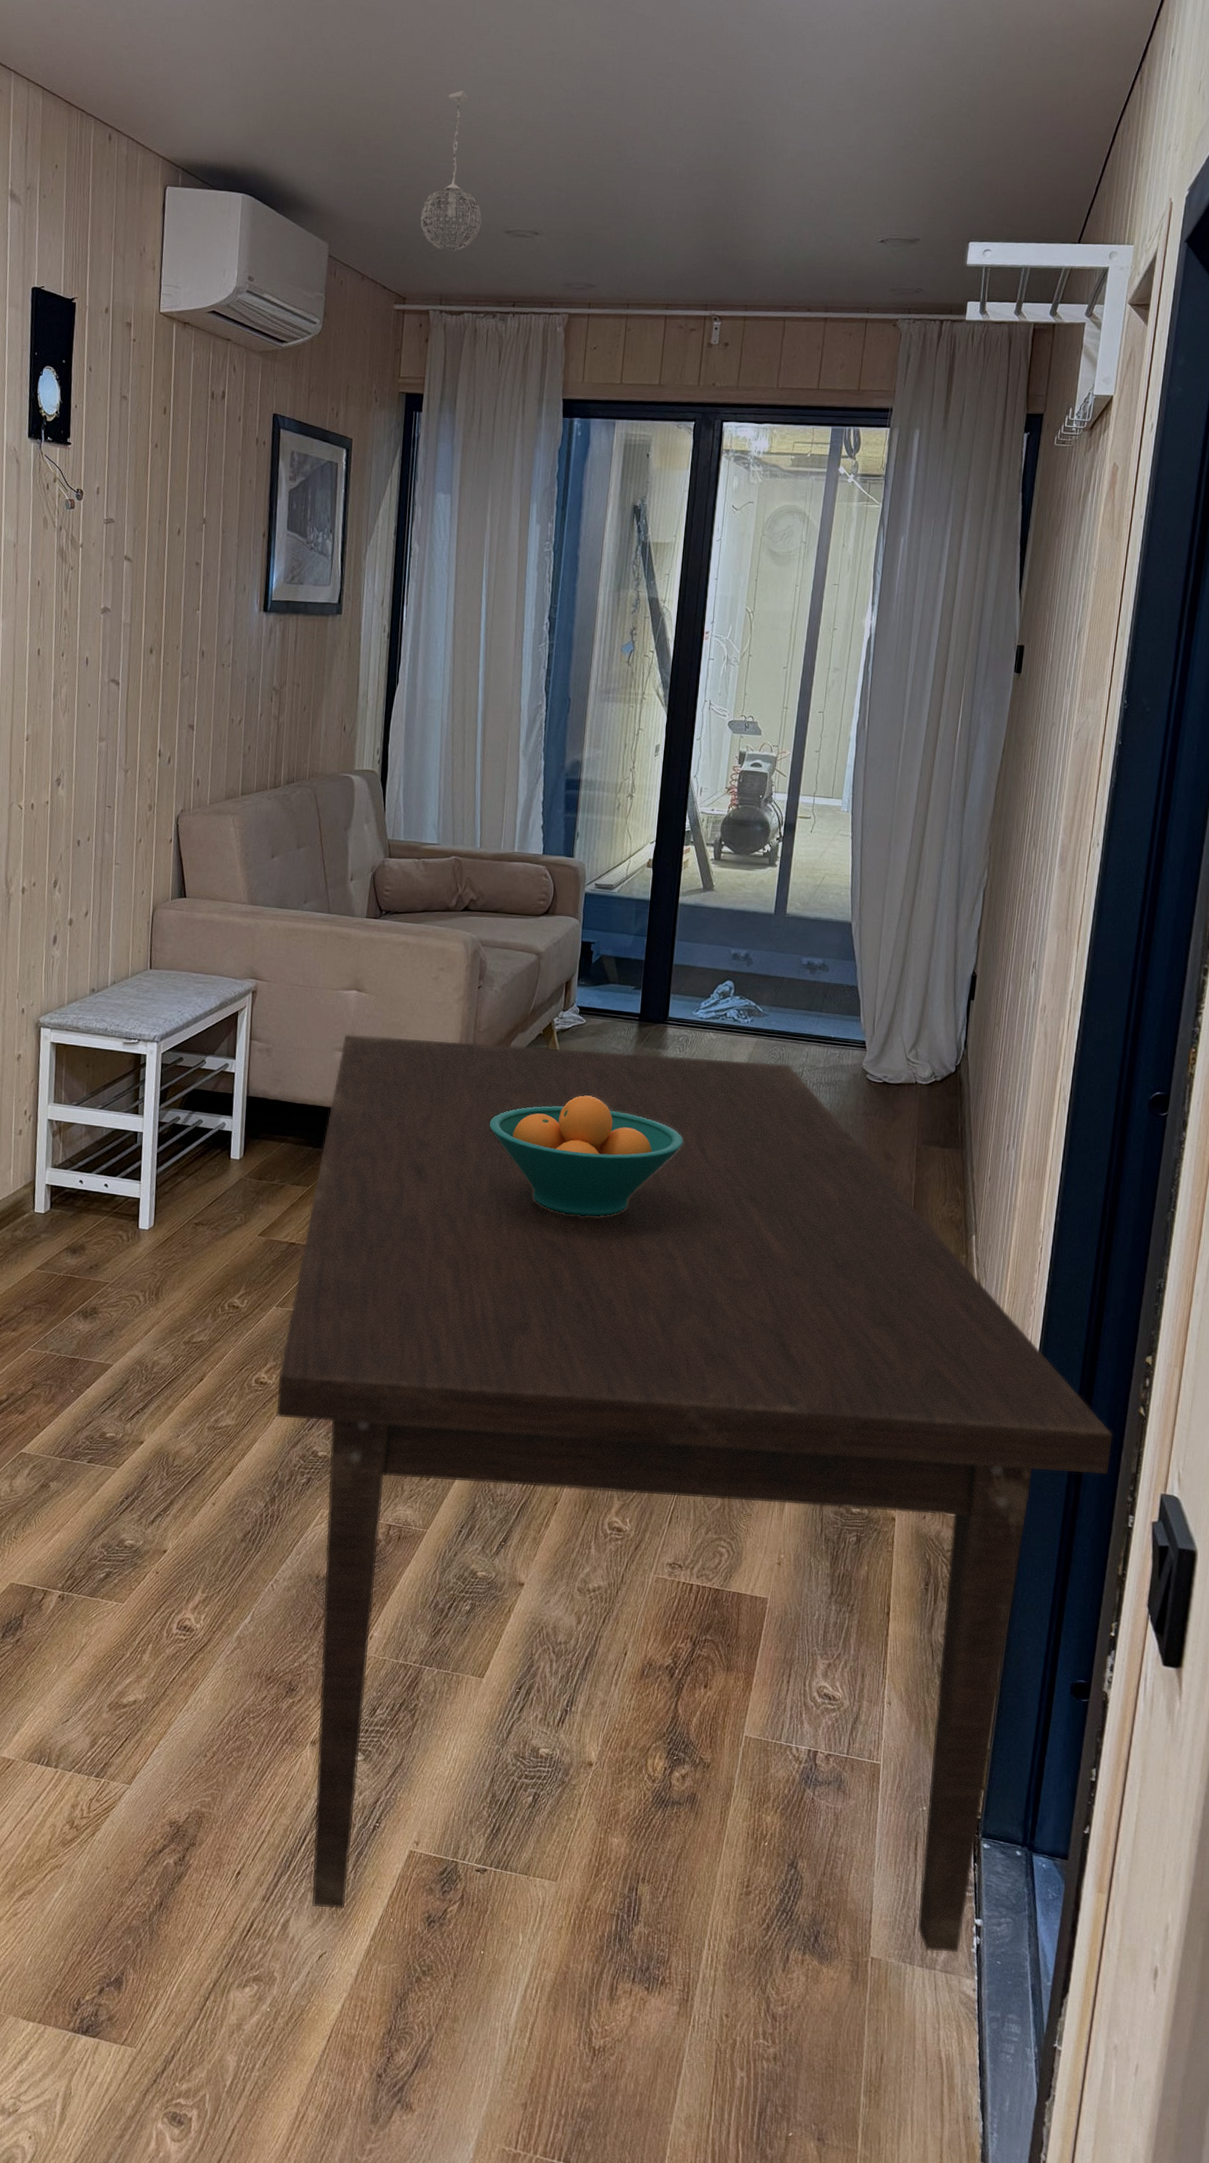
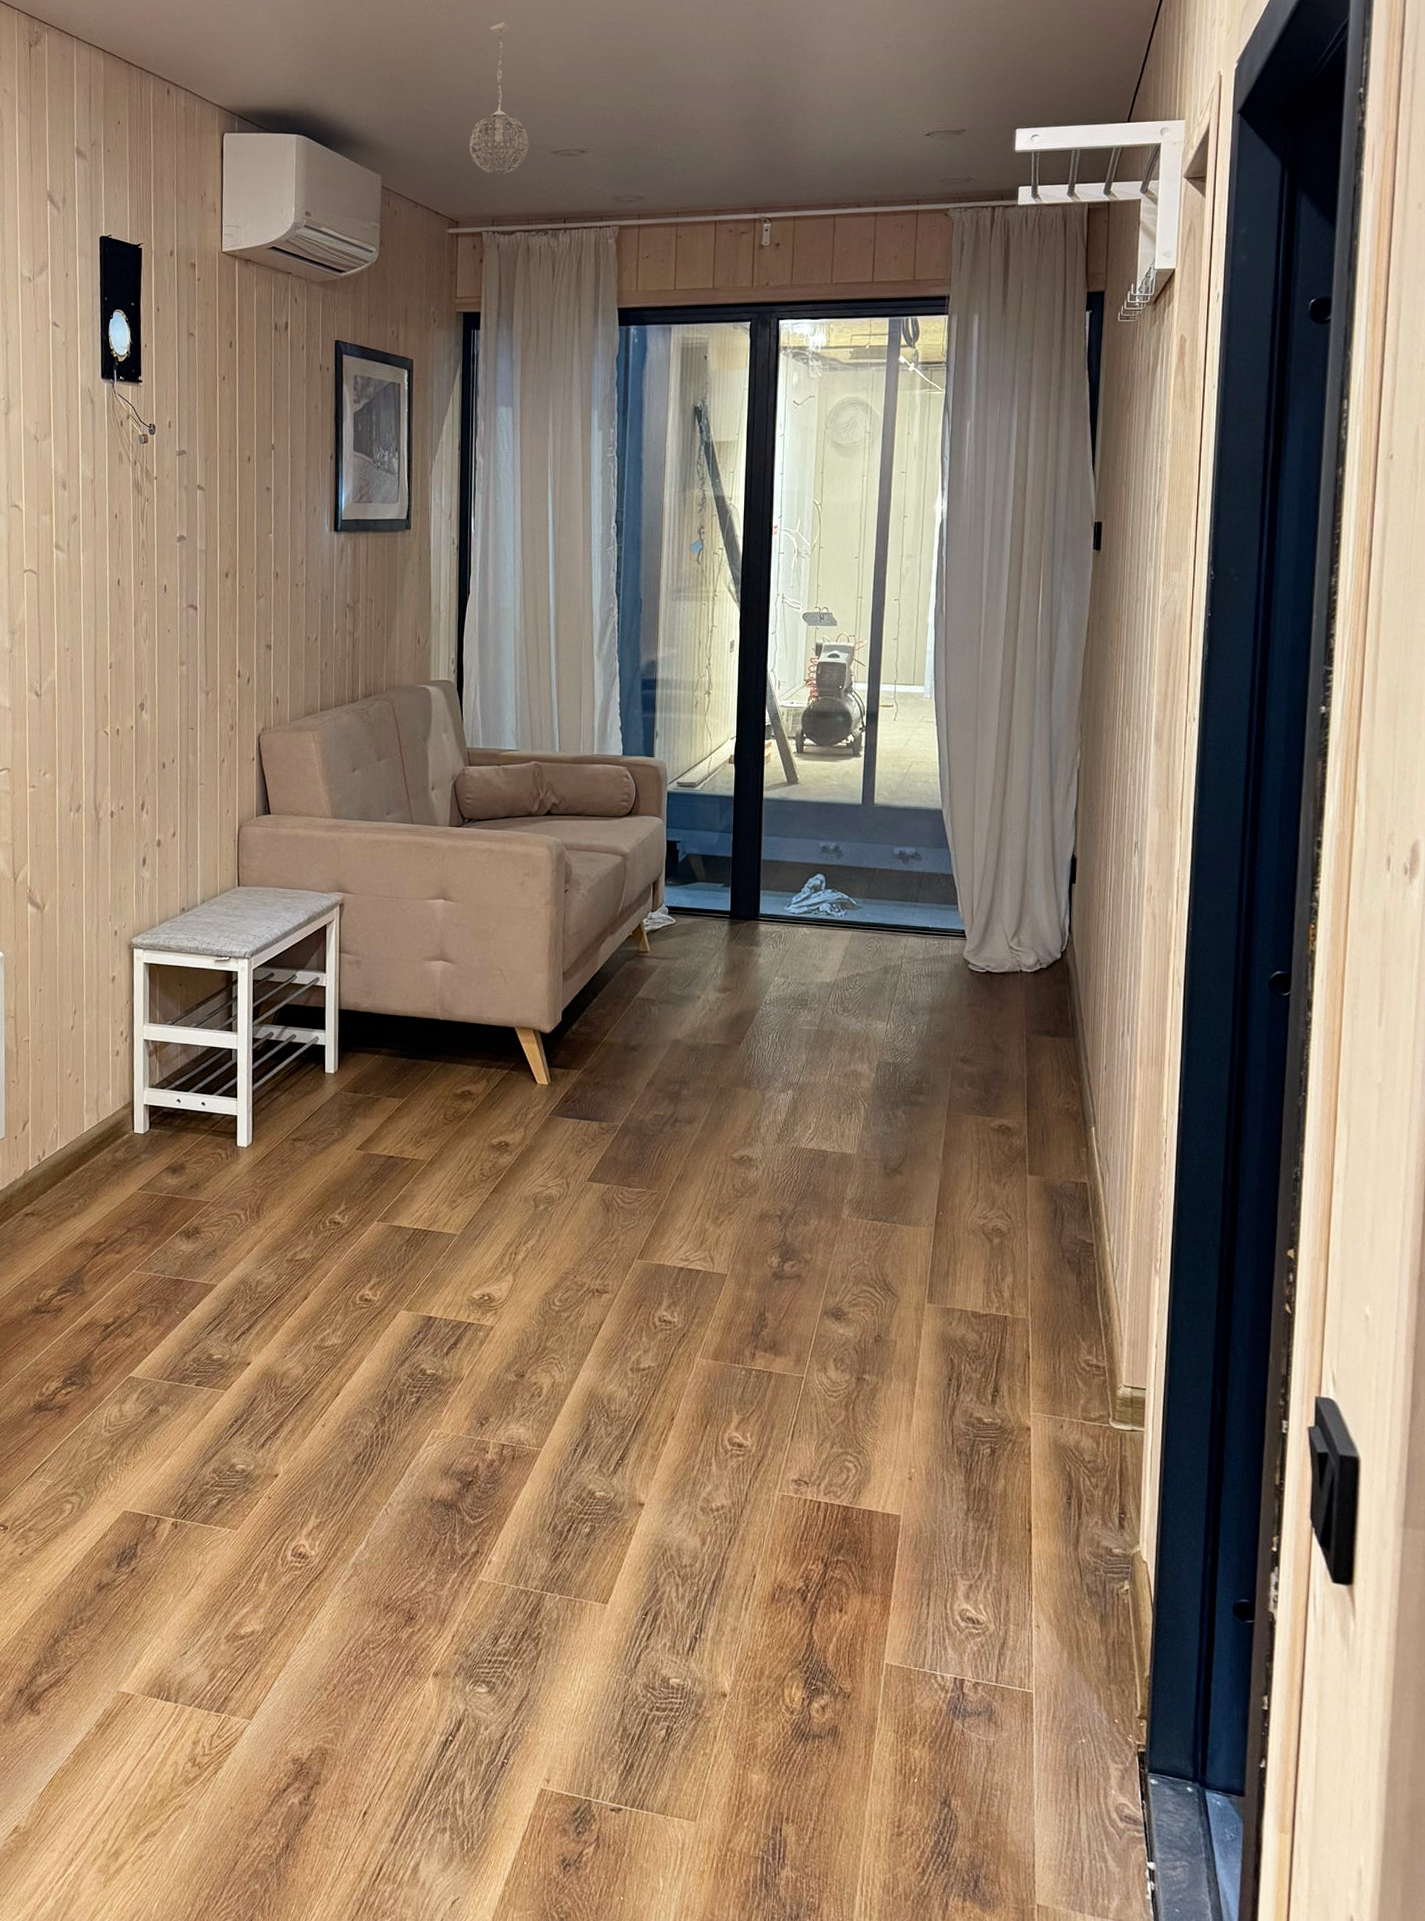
dining table: present [276,1034,1113,1952] -> none [382,944,1258,1899]
fruit bowl: present [489,1095,683,1217] -> none [583,996,782,1121]

